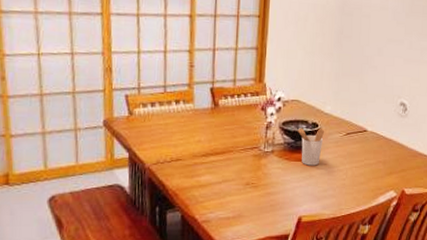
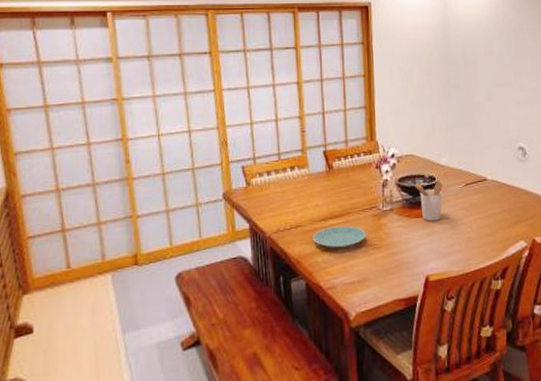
plate: none [191,162,246,185] -> present [312,225,367,249]

